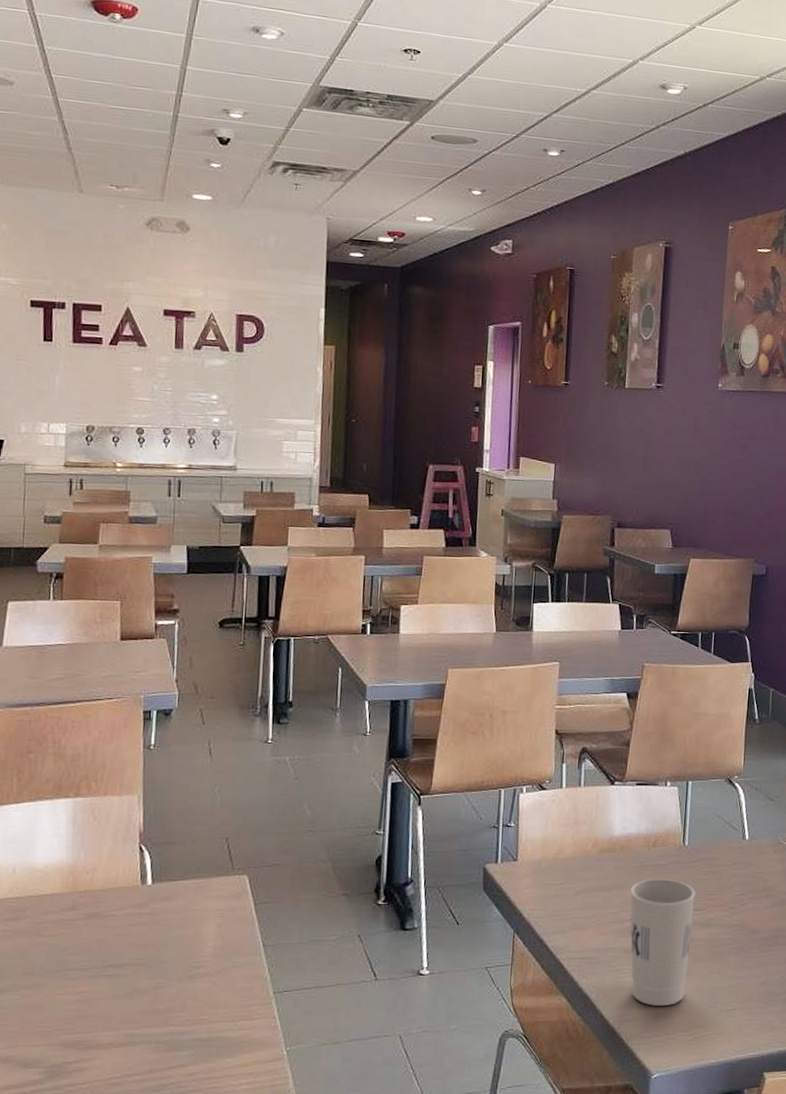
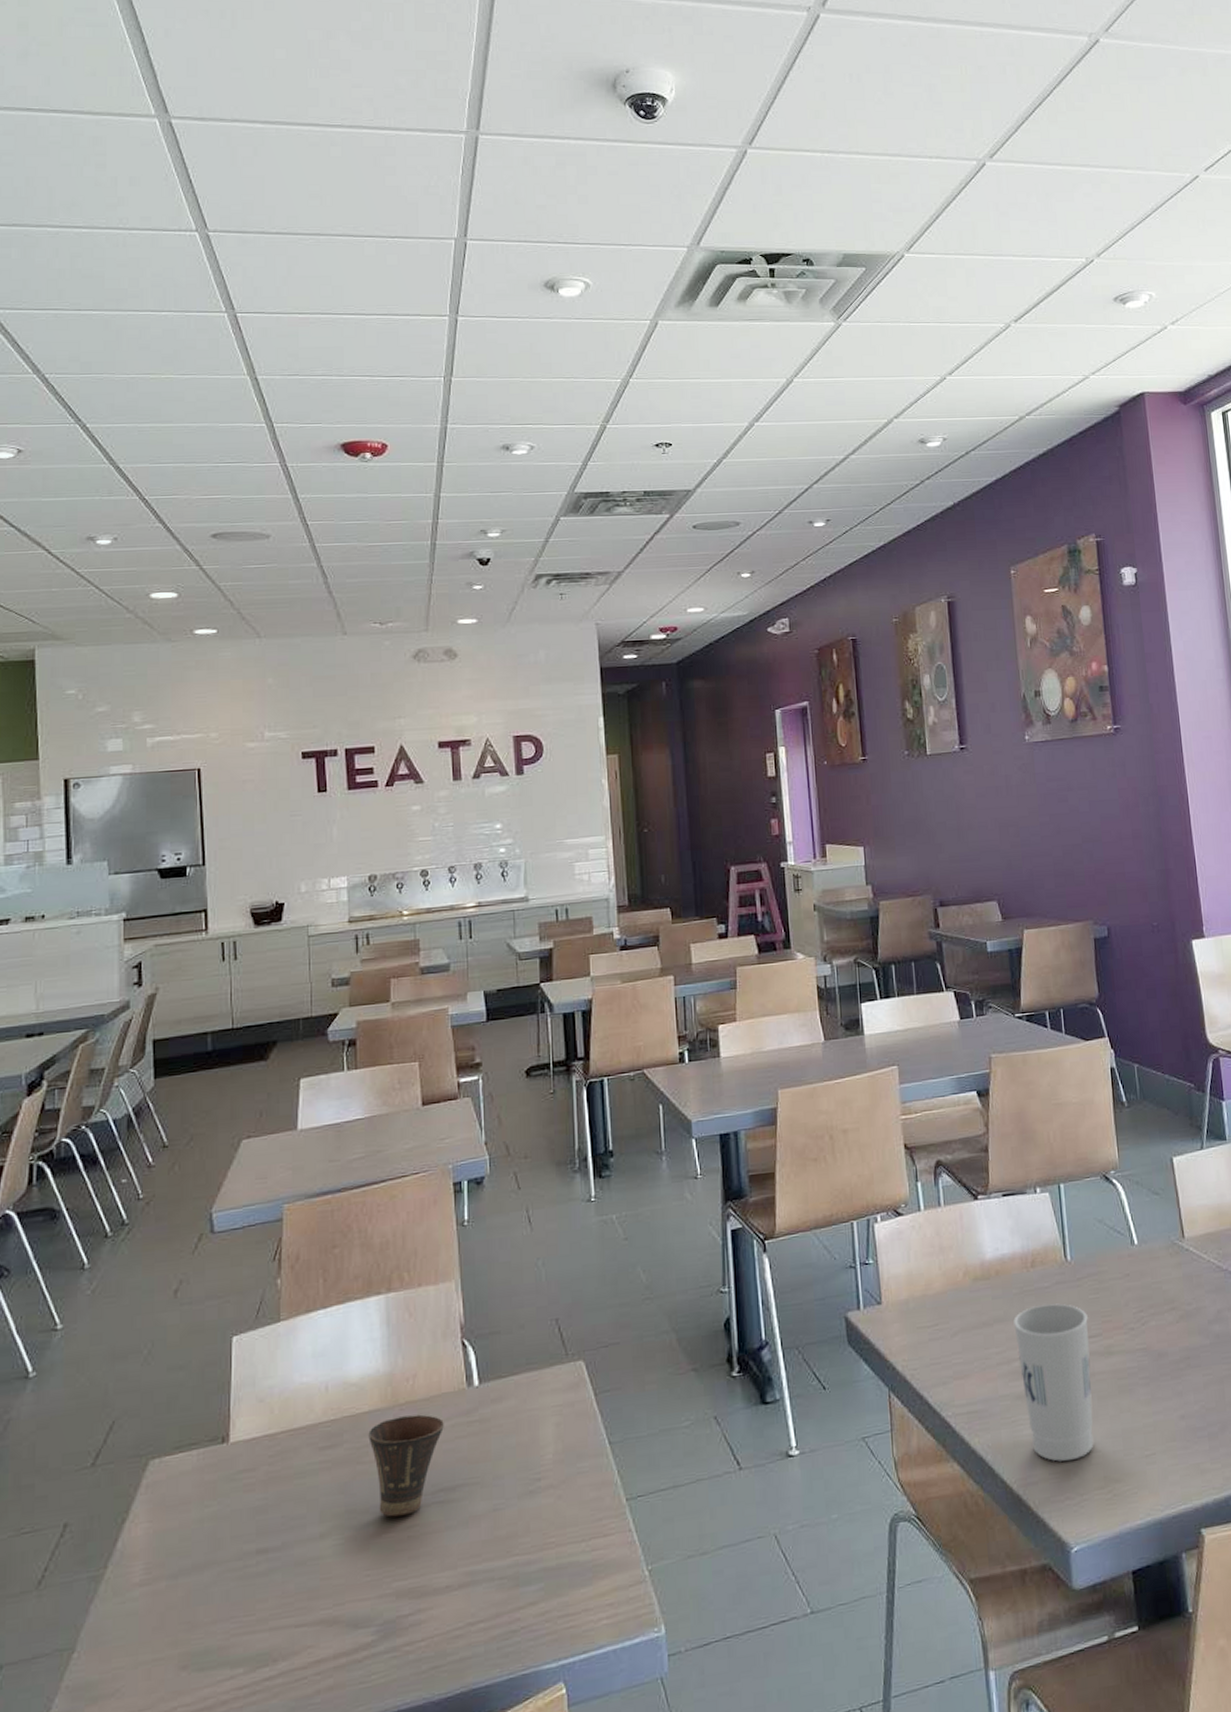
cup: none [49,902,118,983] -> present [368,1414,444,1517]

